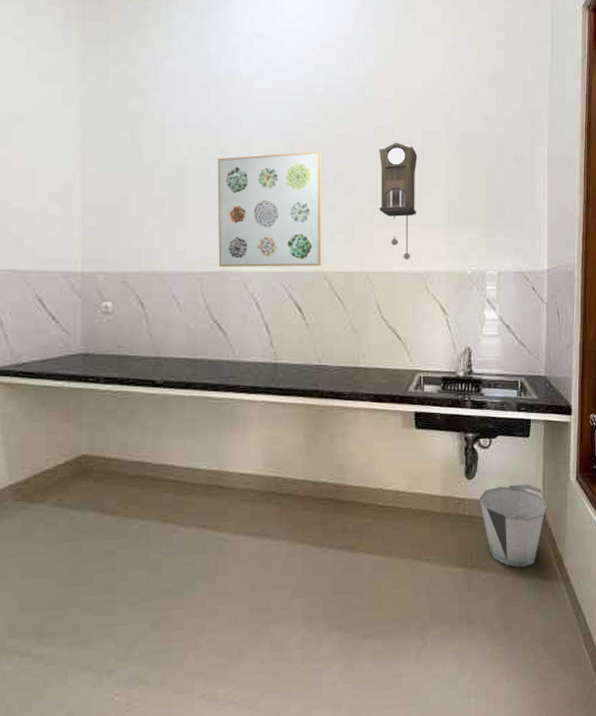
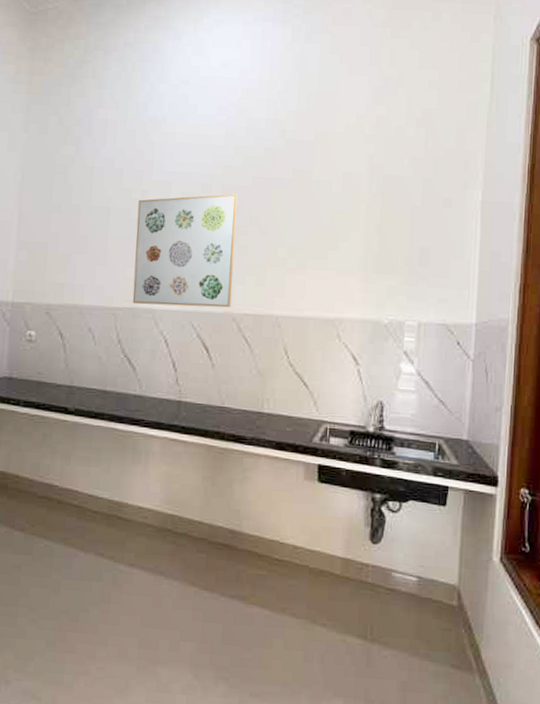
pendulum clock: present [379,142,418,260] -> none [292,185,336,305]
bucket: present [479,484,548,568] -> none [384,556,465,651]

